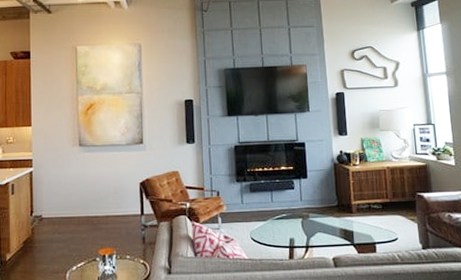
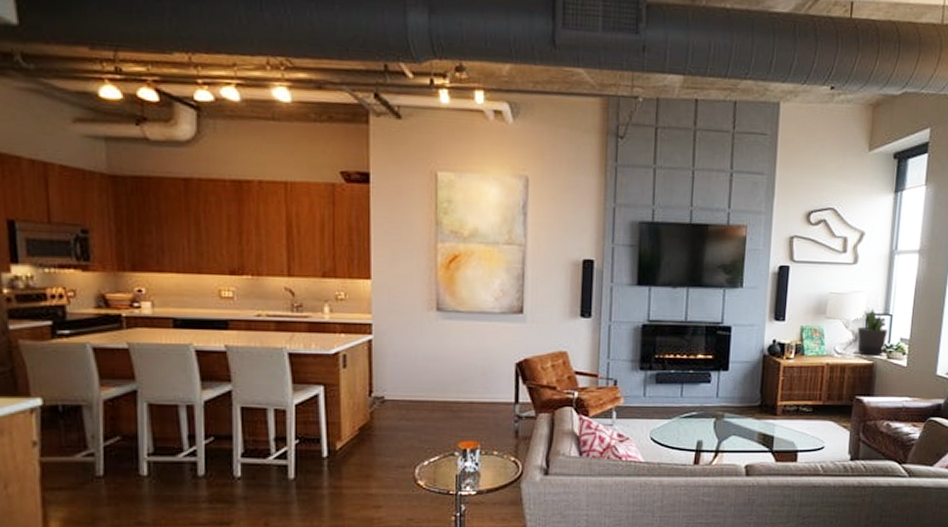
planter: none [407,119,434,159] -> present [857,307,889,356]

